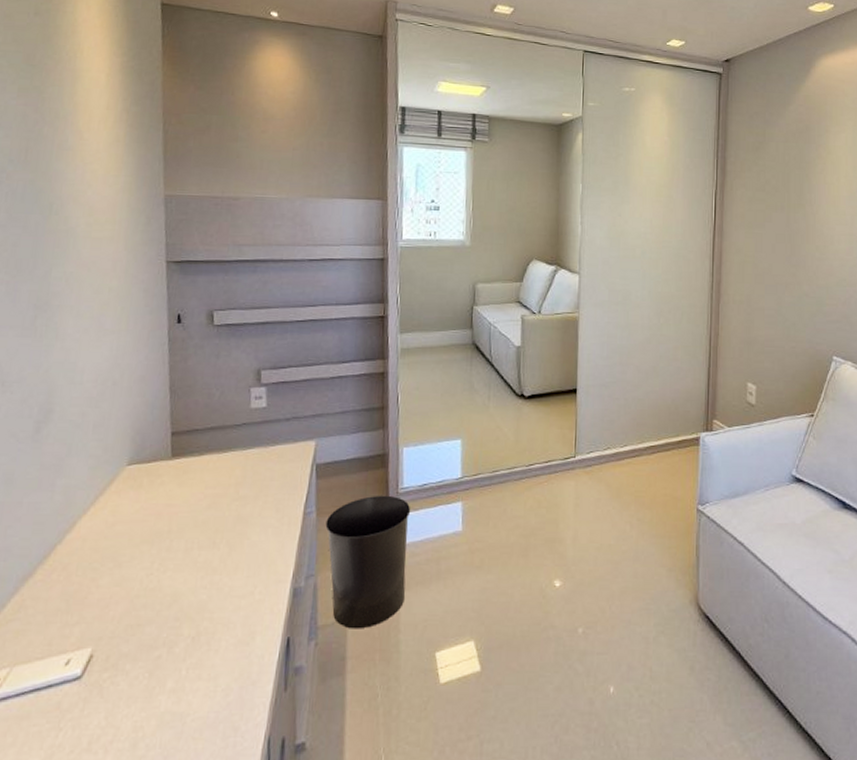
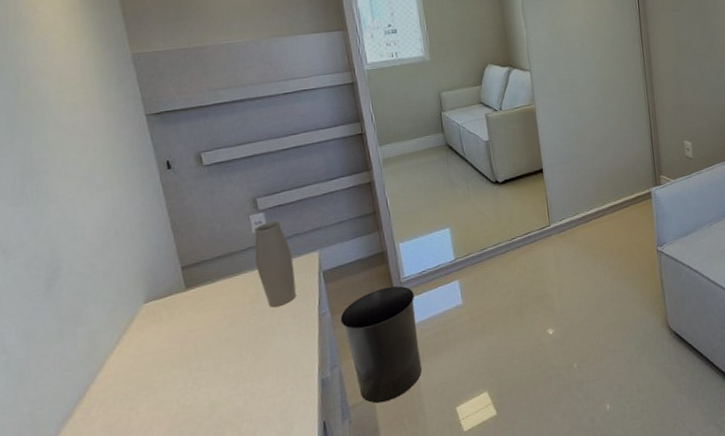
vase: none [247,398,288,496] -> present [254,220,296,308]

